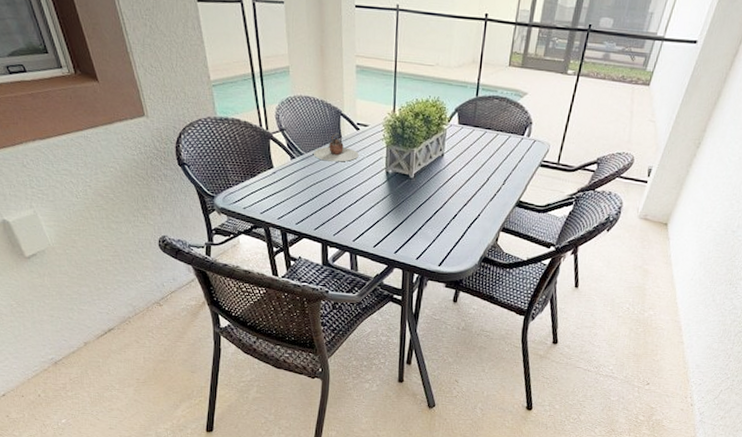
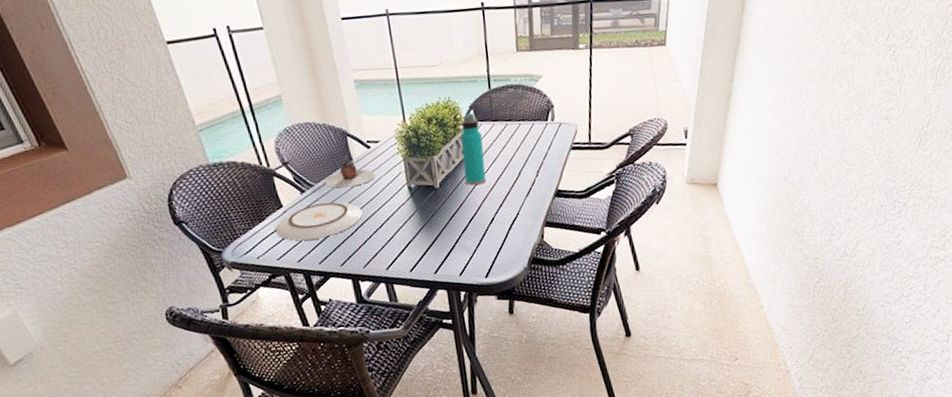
plate: none [264,171,342,202] -> present [275,202,363,241]
water bottle: none [438,115,461,182] -> present [460,113,486,186]

